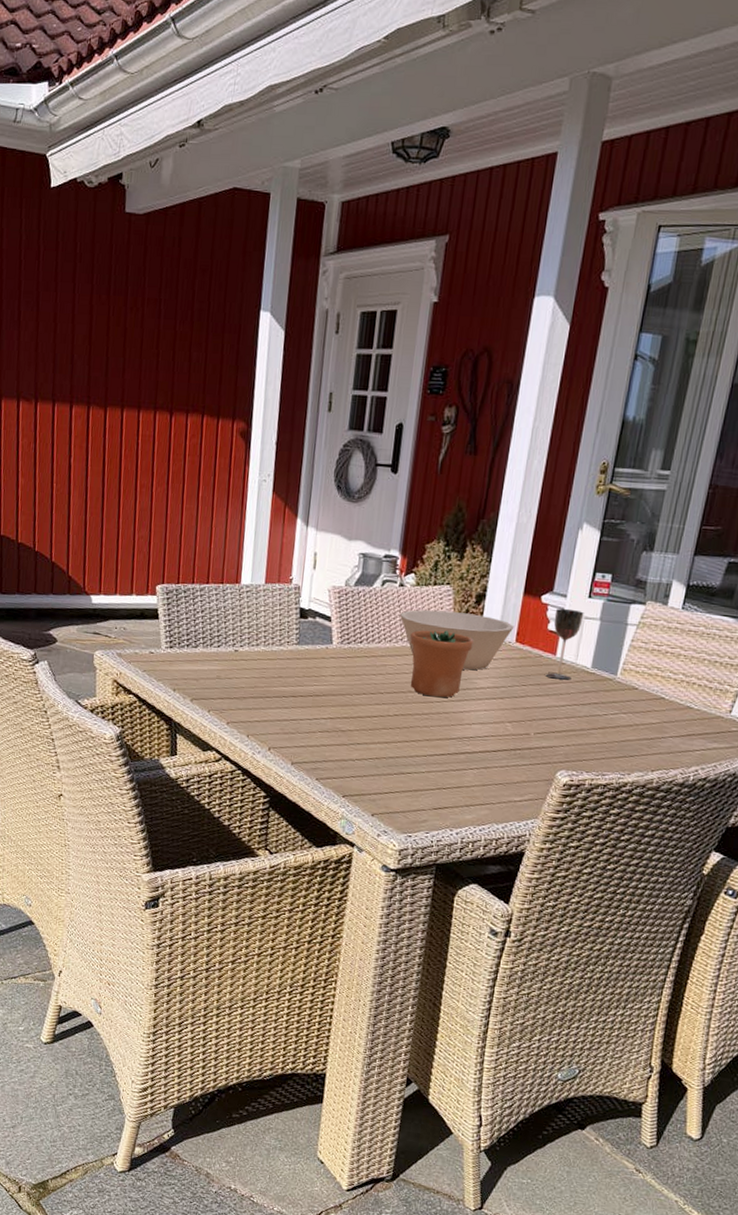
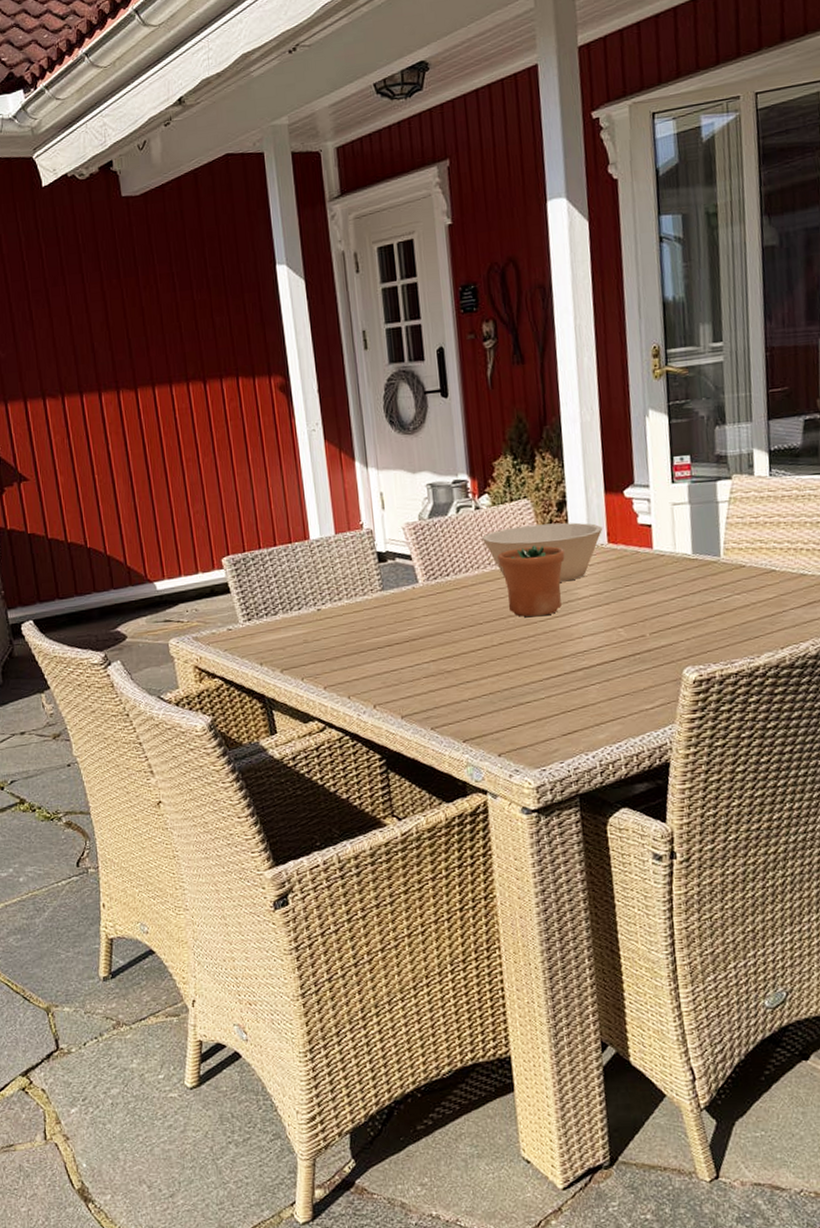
wineglass: present [545,608,584,680] -> none [641,498,674,573]

